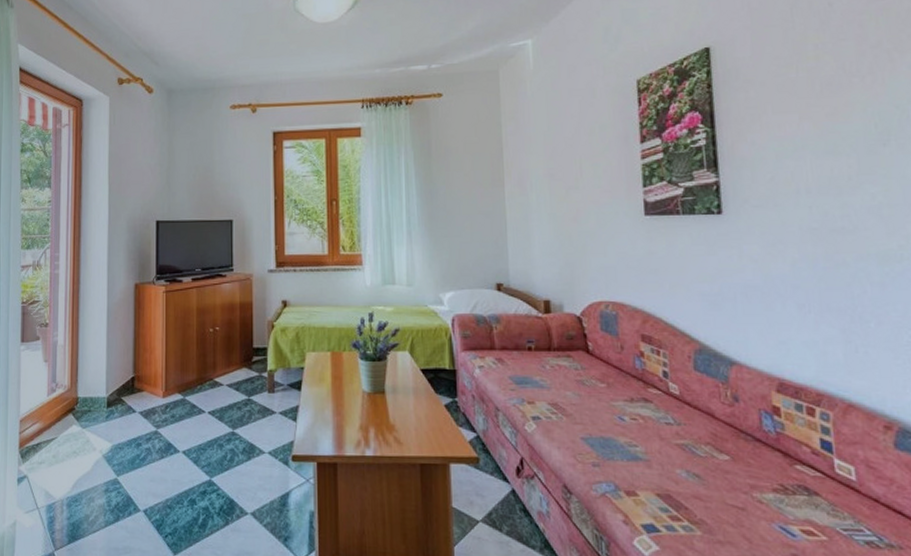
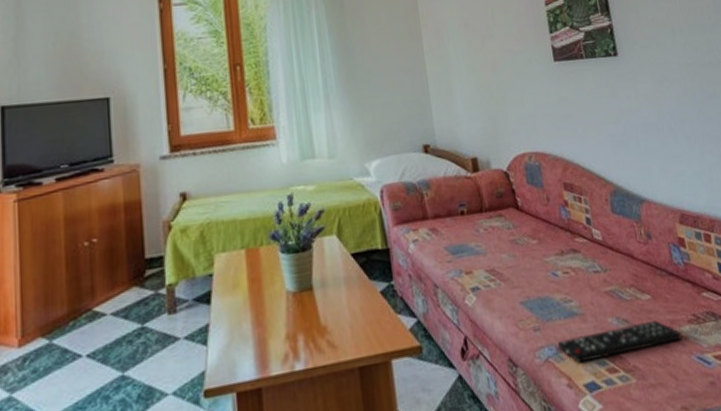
remote control: none [616,479,763,507] -> present [557,320,683,364]

